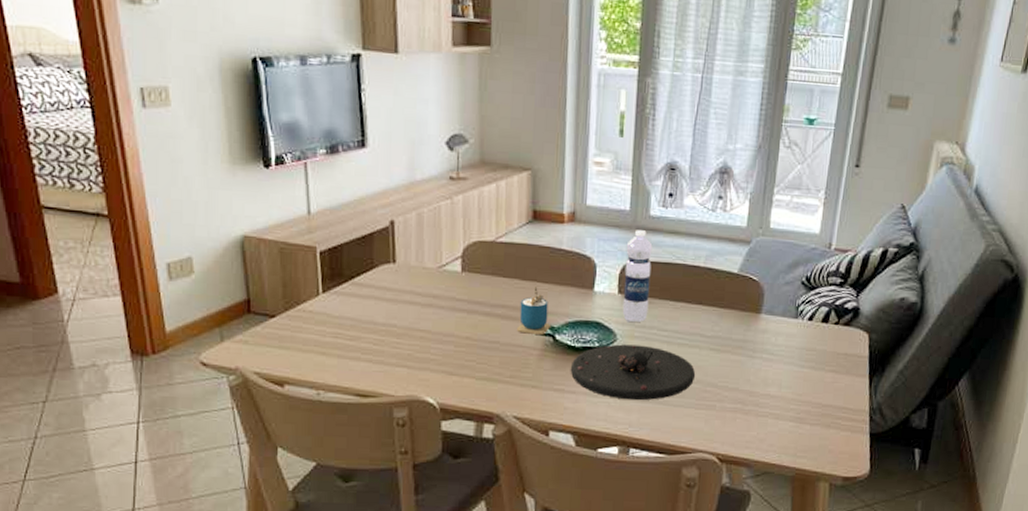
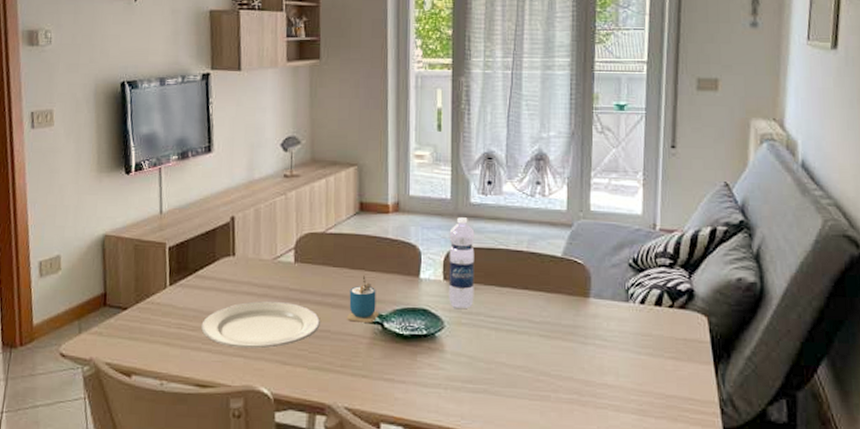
plate: none [360,311,489,359] -> present [201,301,320,349]
plate: present [570,344,695,401] -> none [399,331,525,391]

